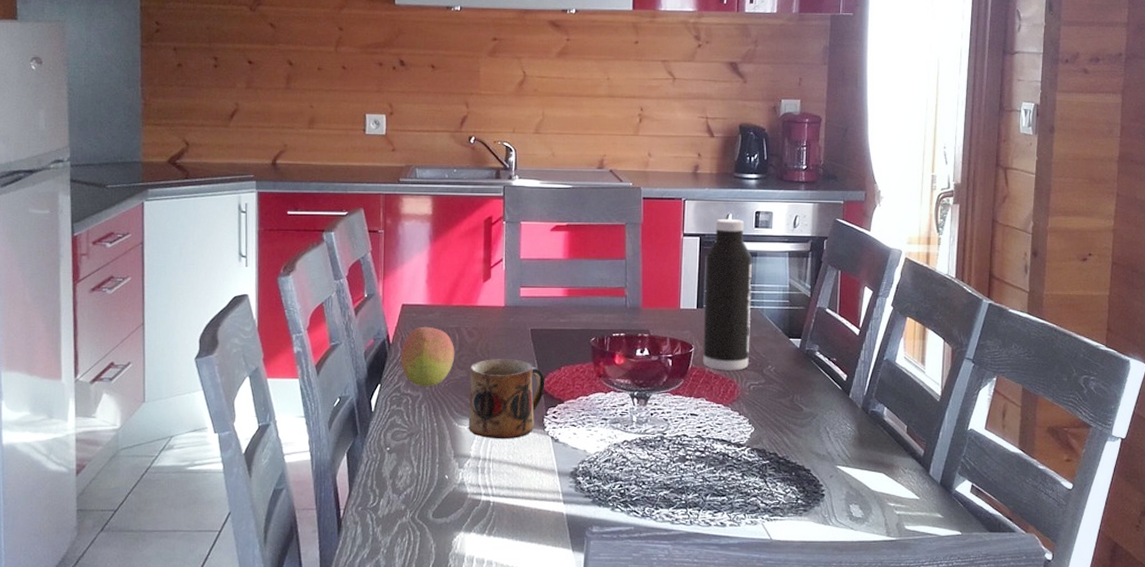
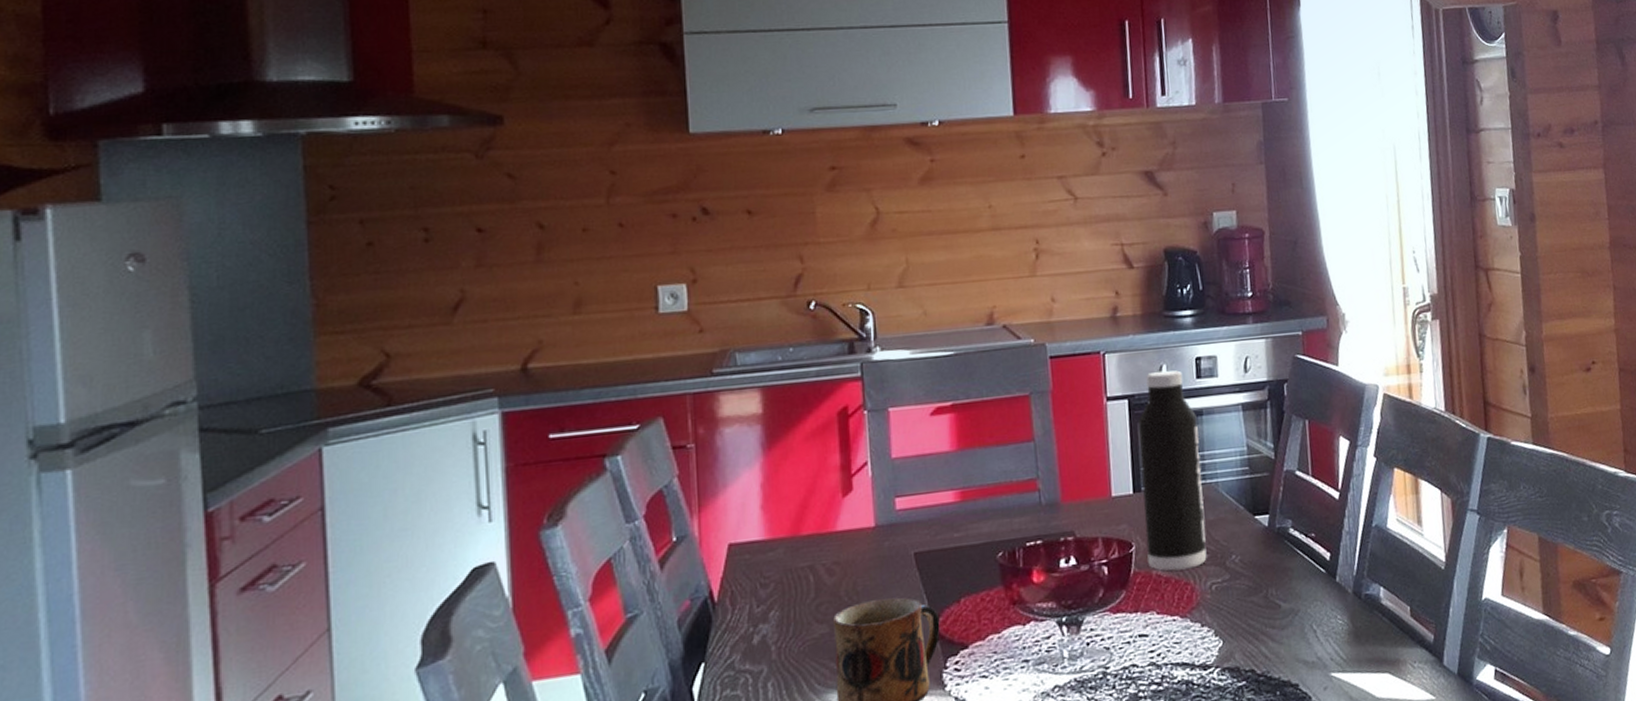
fruit: present [400,326,455,387] -> none [731,570,810,657]

